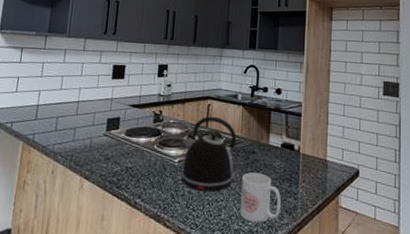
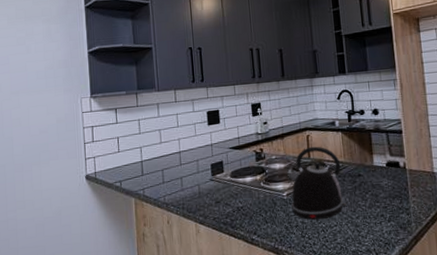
mug: present [239,172,281,223] -> none [351,194,395,242]

